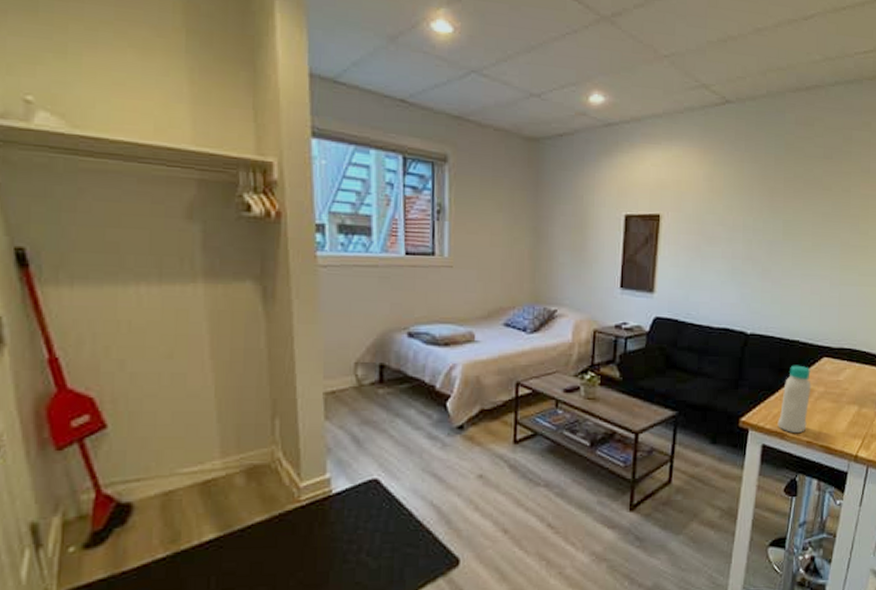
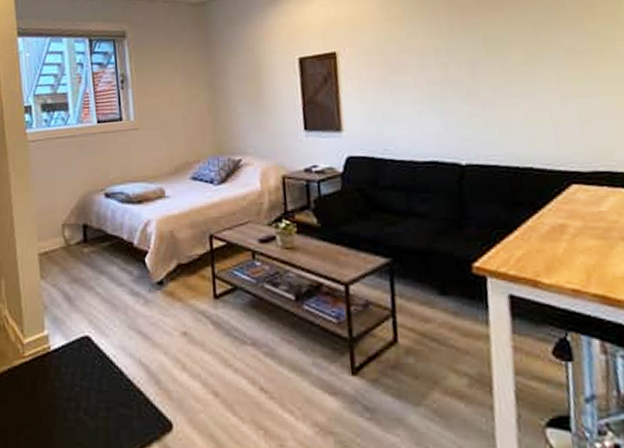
bottle: present [777,365,811,434] -> none [524,196,568,281]

